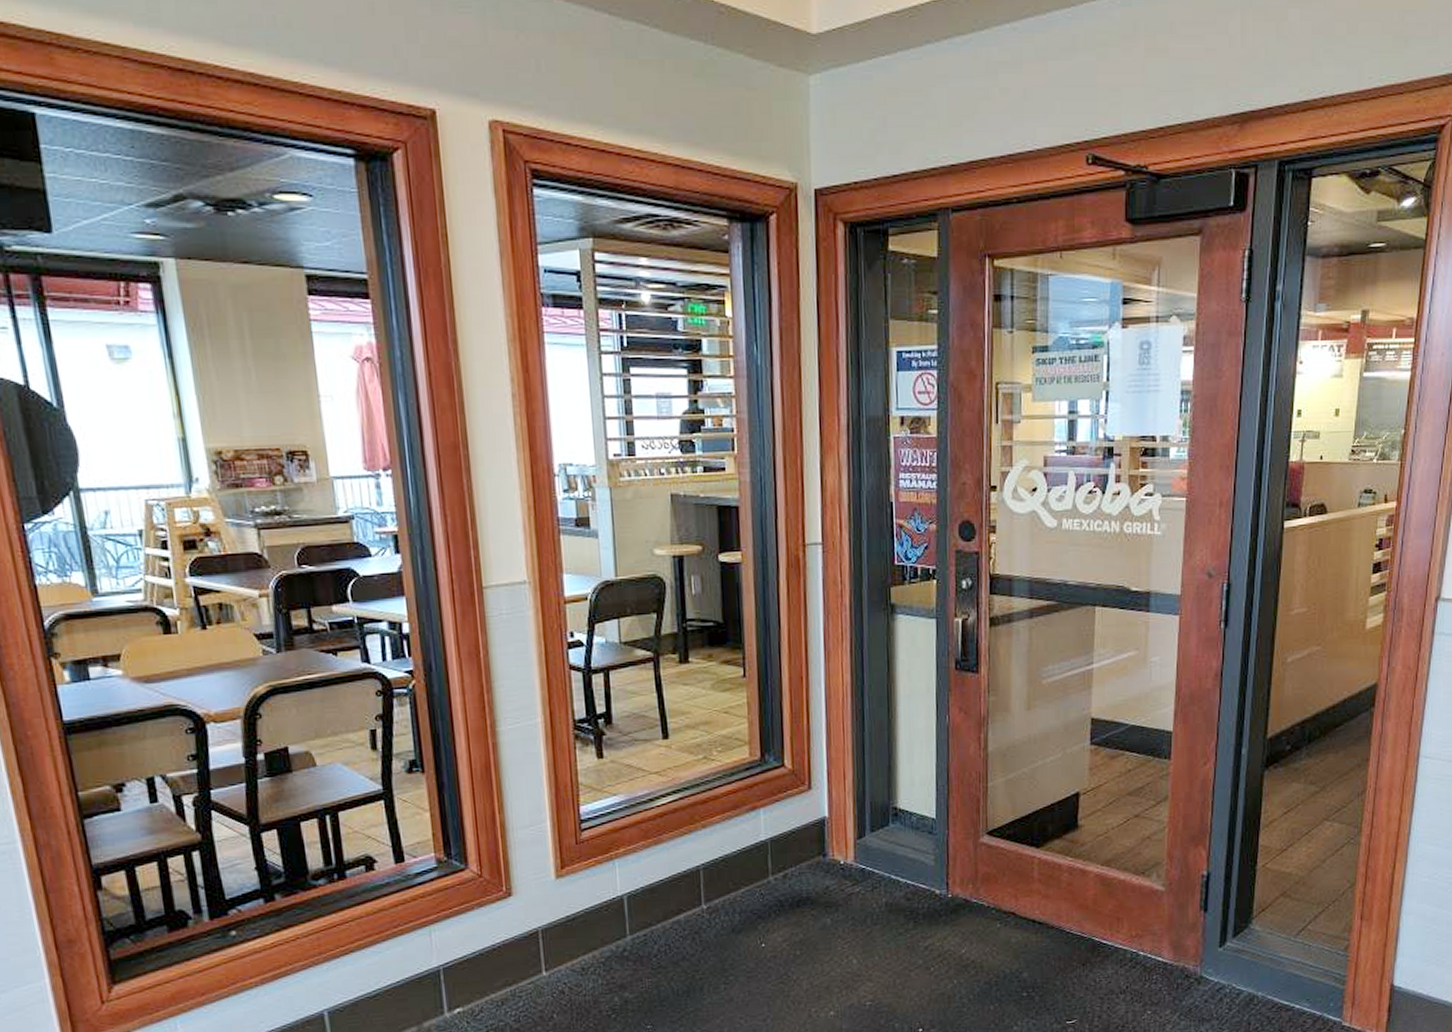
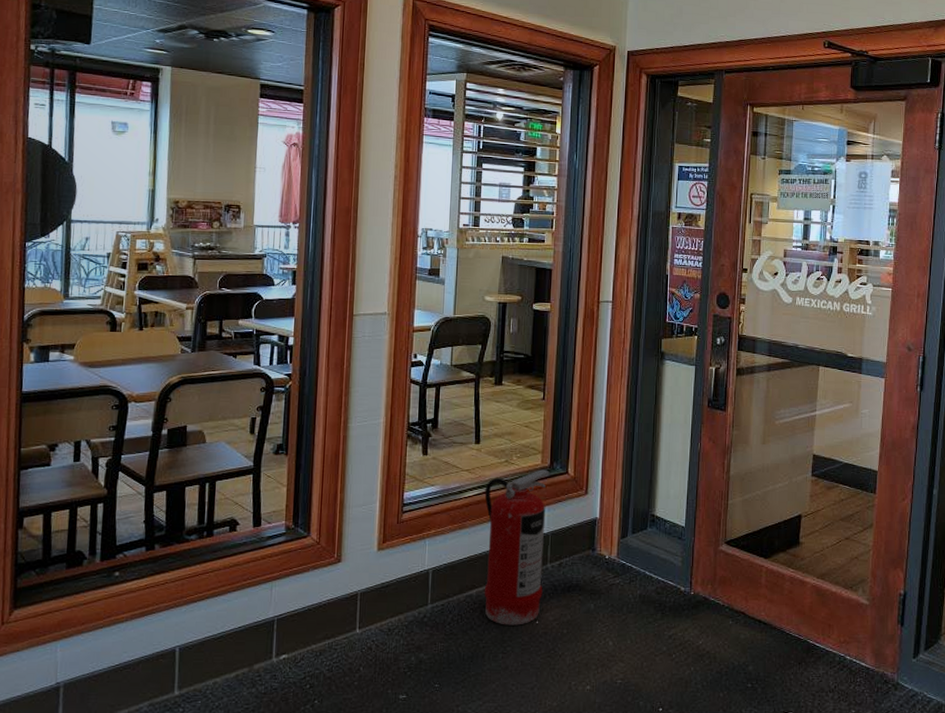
fire extinguisher: none [681,764,767,952] -> present [484,469,550,626]

